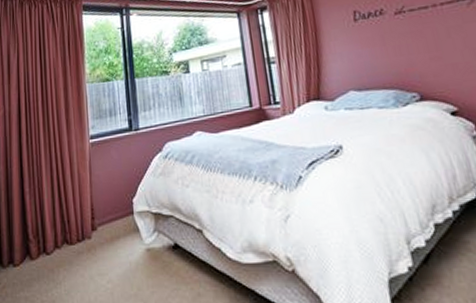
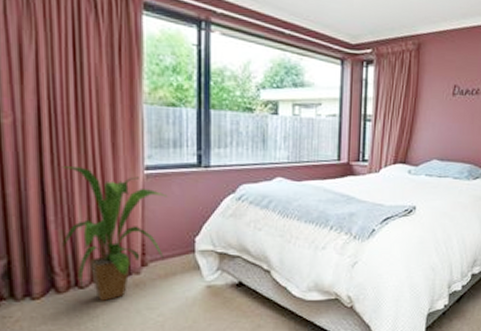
house plant: none [34,143,109,267] -> present [62,166,167,301]

